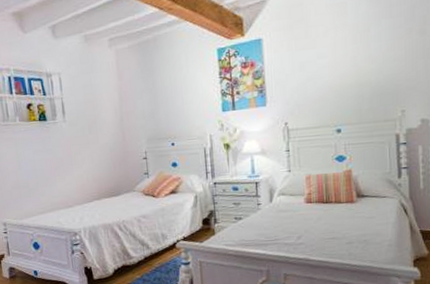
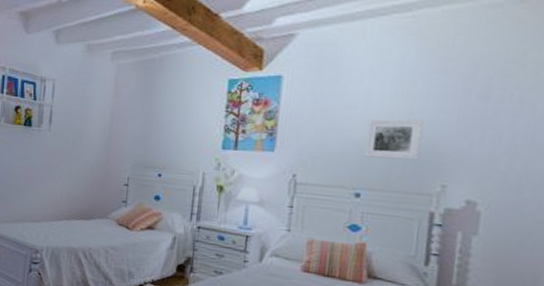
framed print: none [337,59,381,98] -> present [364,118,425,161]

